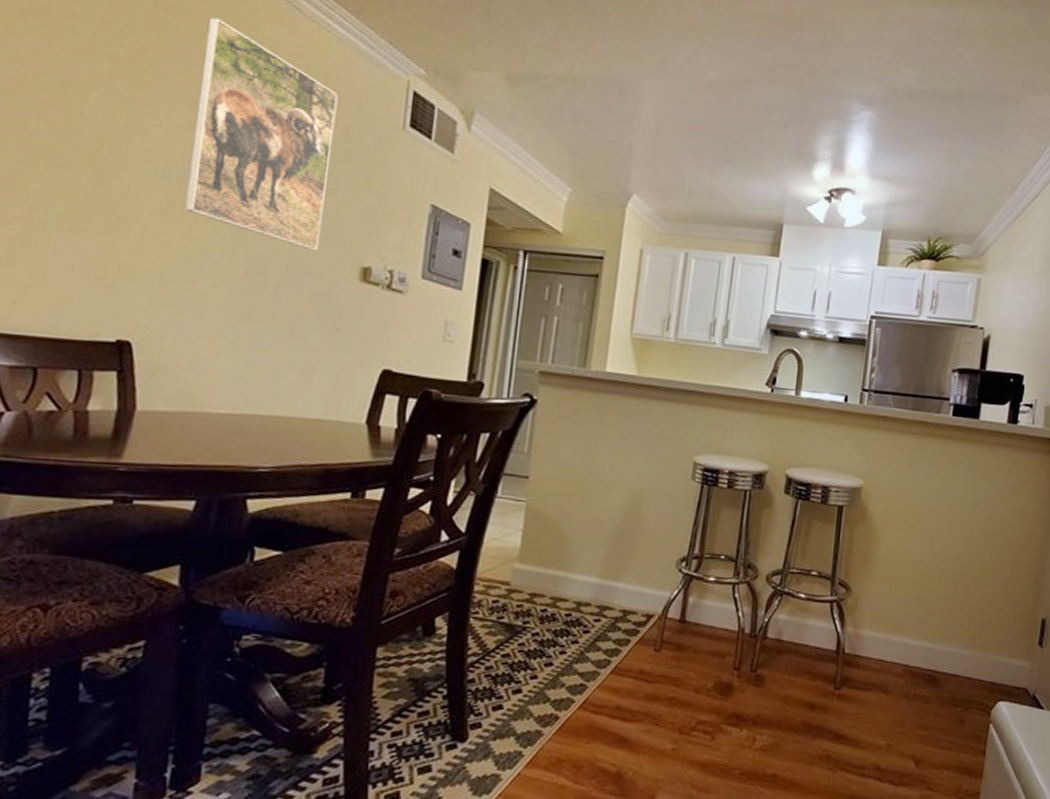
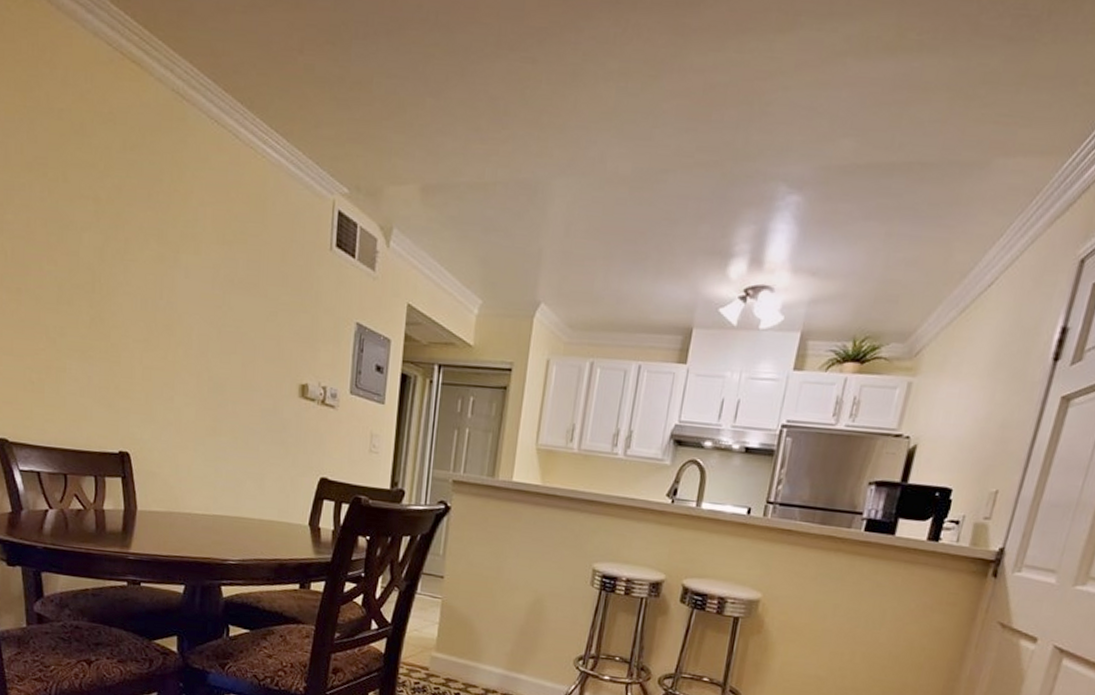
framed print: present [185,17,338,251] -> none [160,153,274,370]

